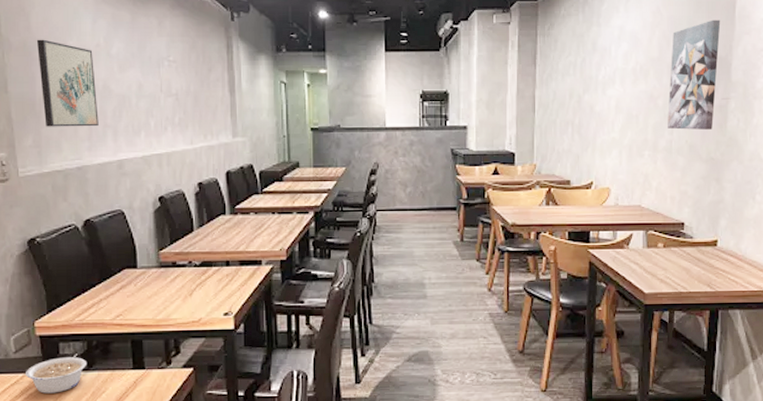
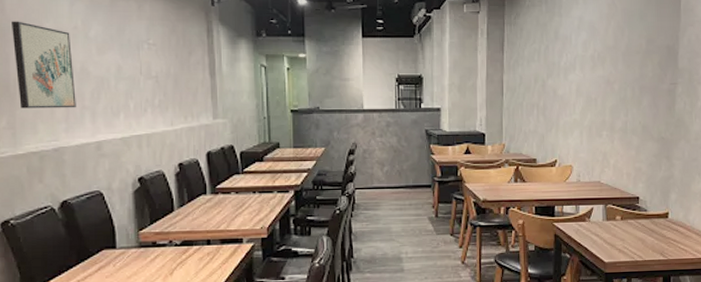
wall art: present [667,19,721,130] -> none [623,12,668,112]

